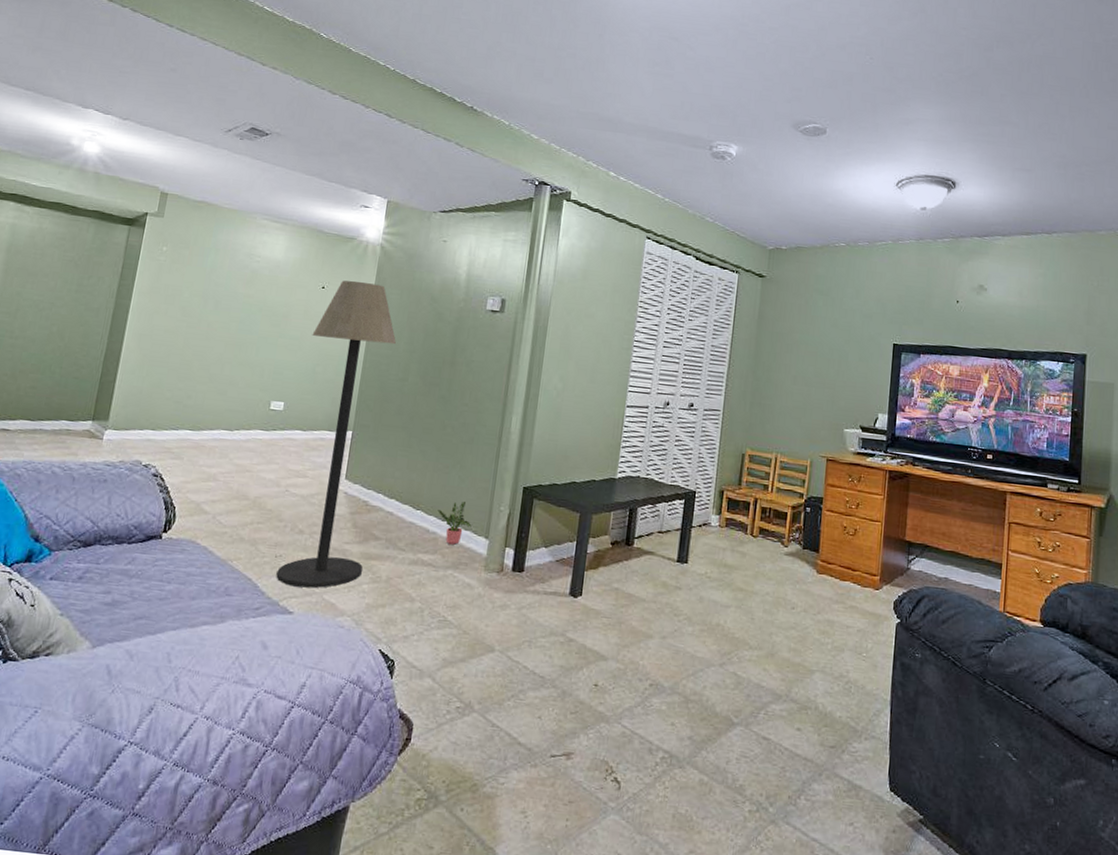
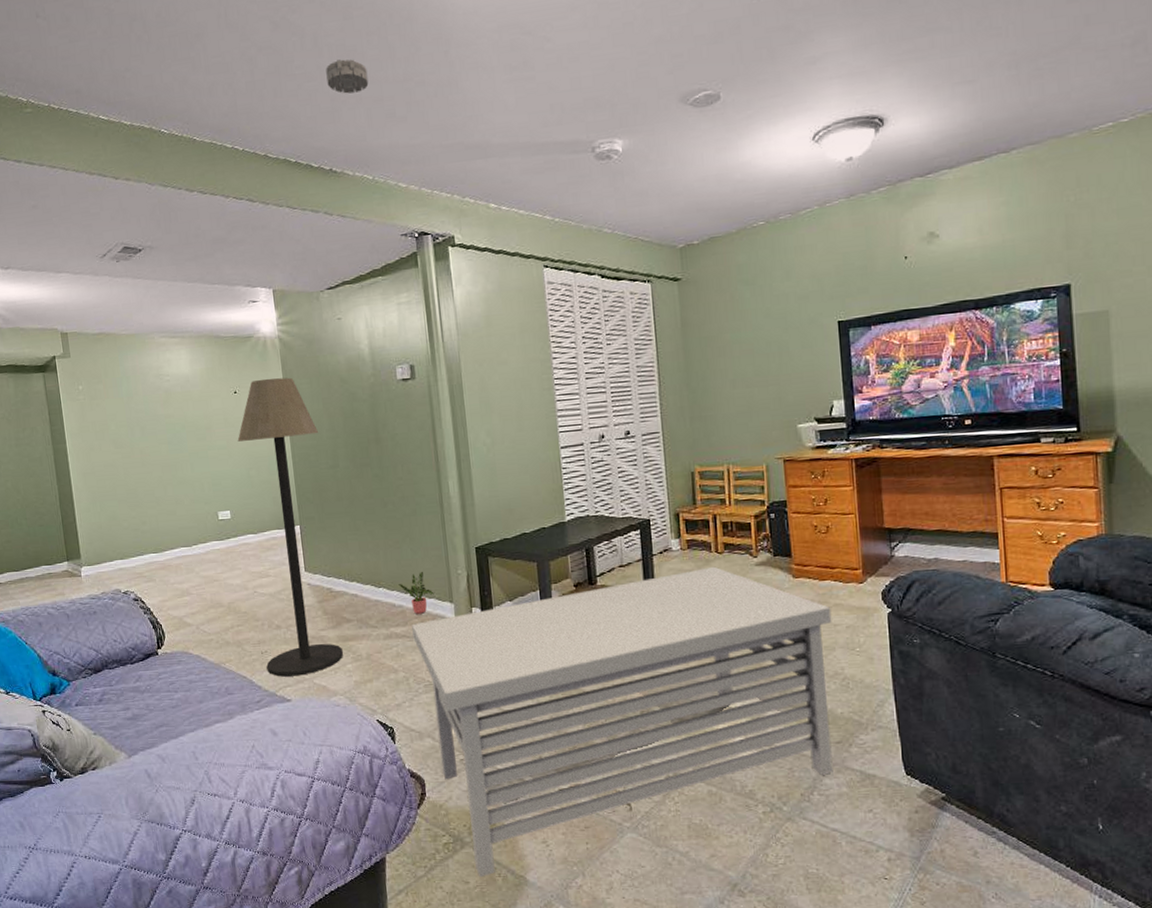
coffee table: none [434,548,847,844] -> present [412,566,833,878]
smoke detector: none [487,17,527,48] -> present [326,59,369,94]

